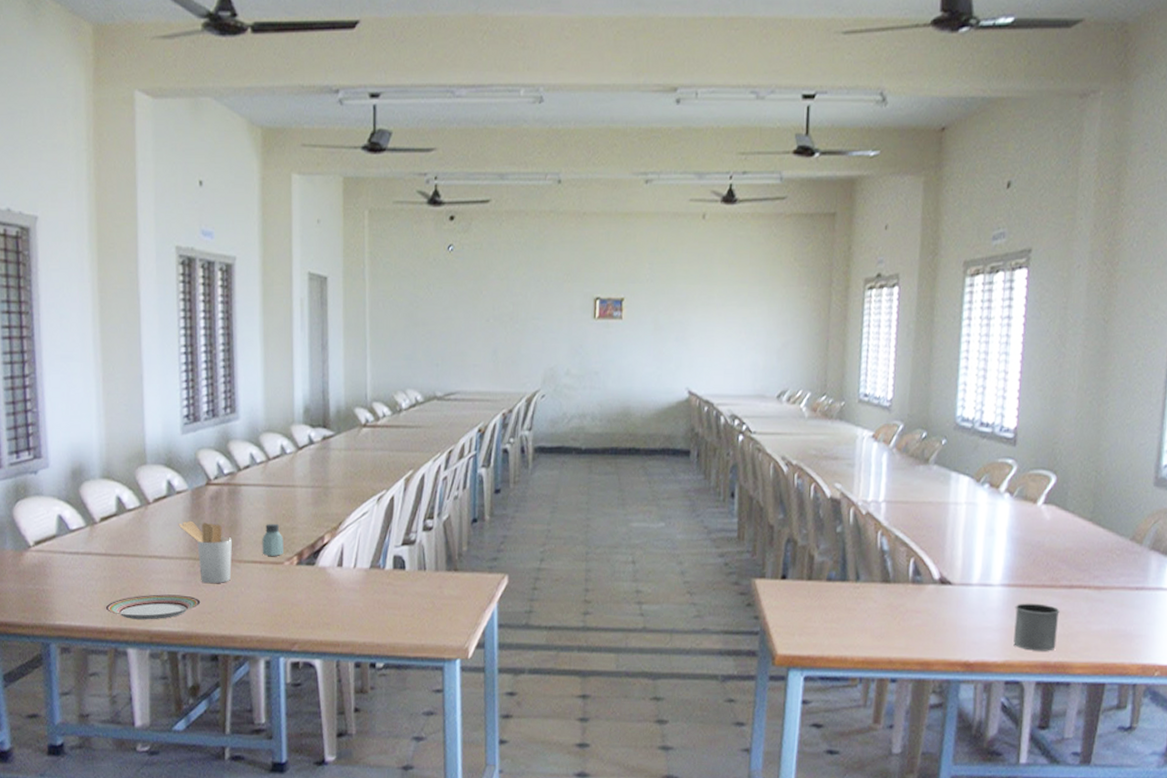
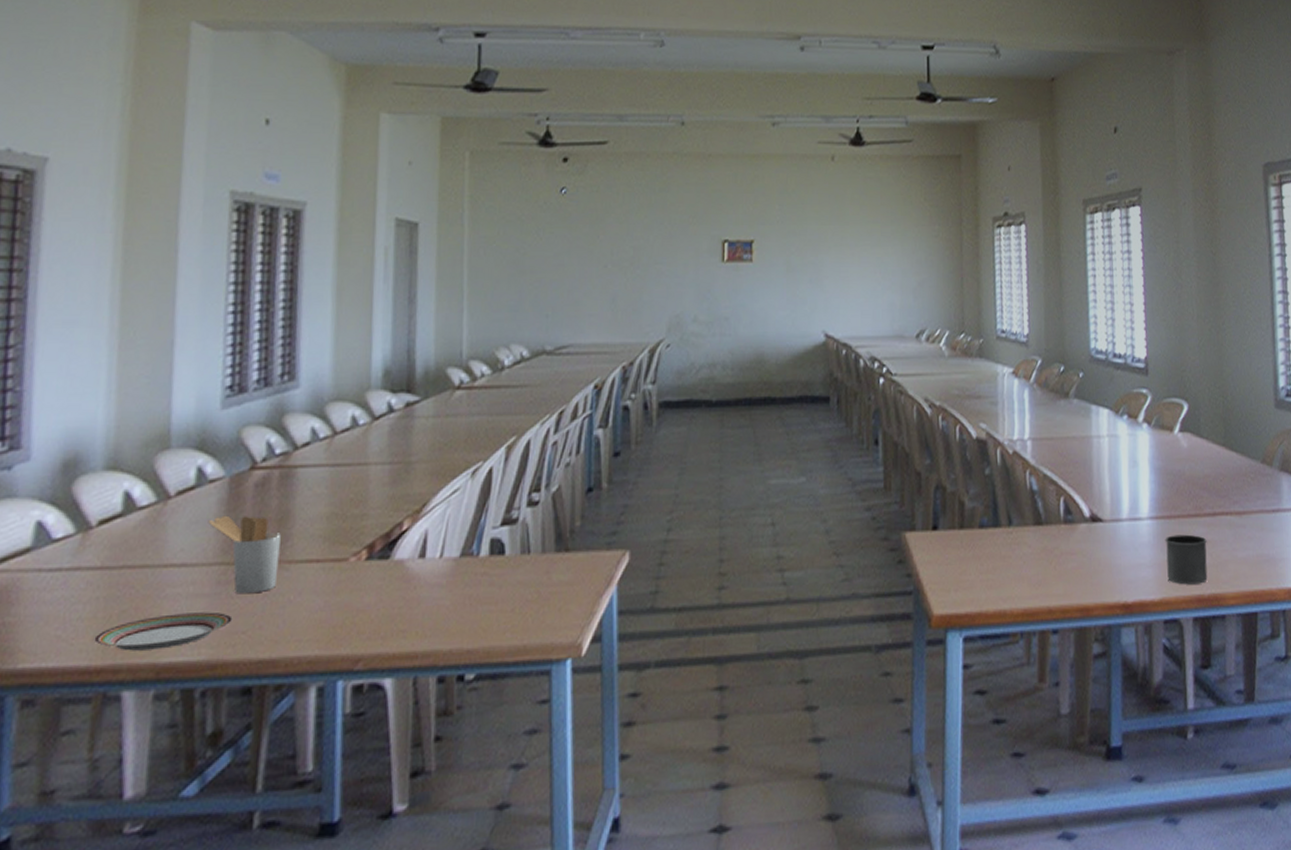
saltshaker: present [262,523,283,557] -> none [320,510,350,553]

